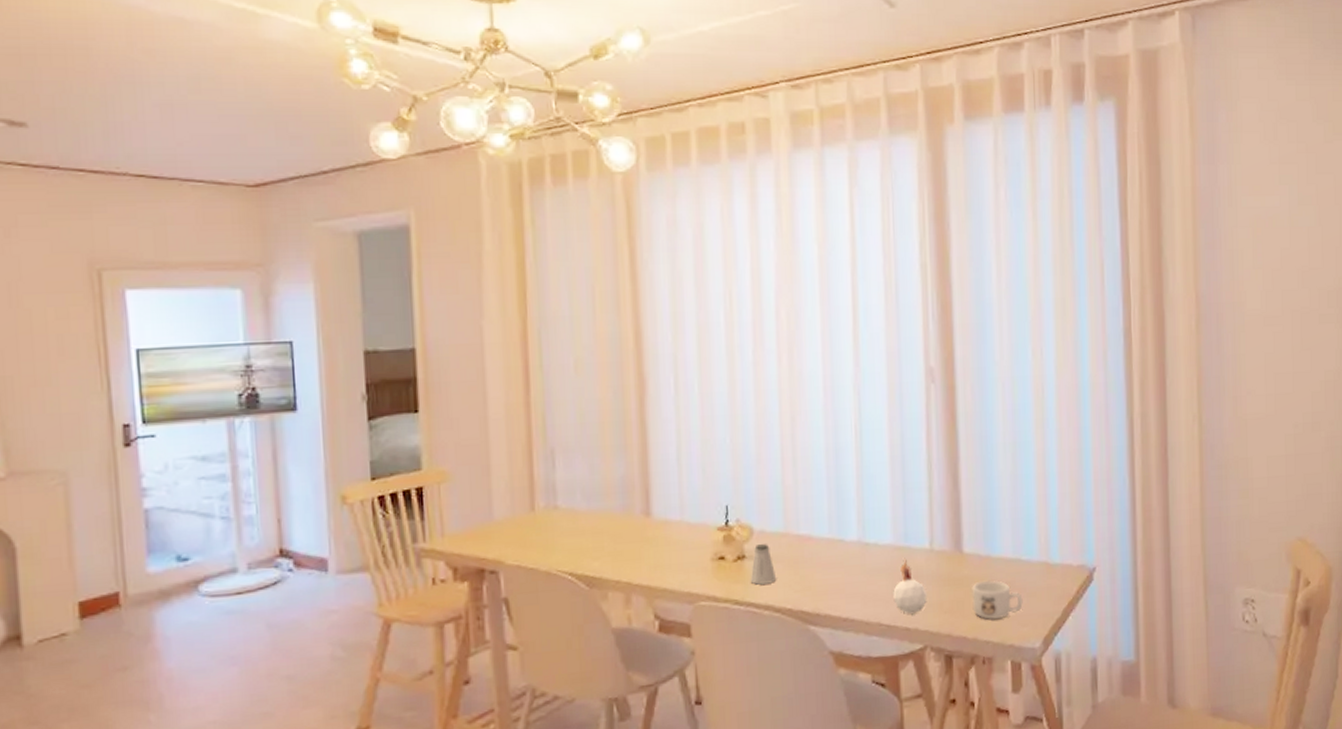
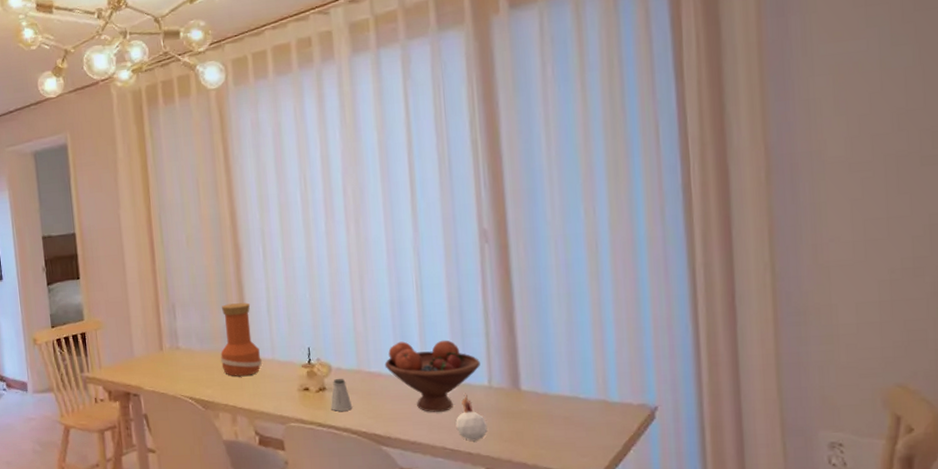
vase: none [613,448,667,544] -> present [220,303,262,376]
fruit bowl: none [816,495,922,582] -> present [384,340,480,412]
mug: present [972,581,1023,620] -> none [530,415,582,450]

